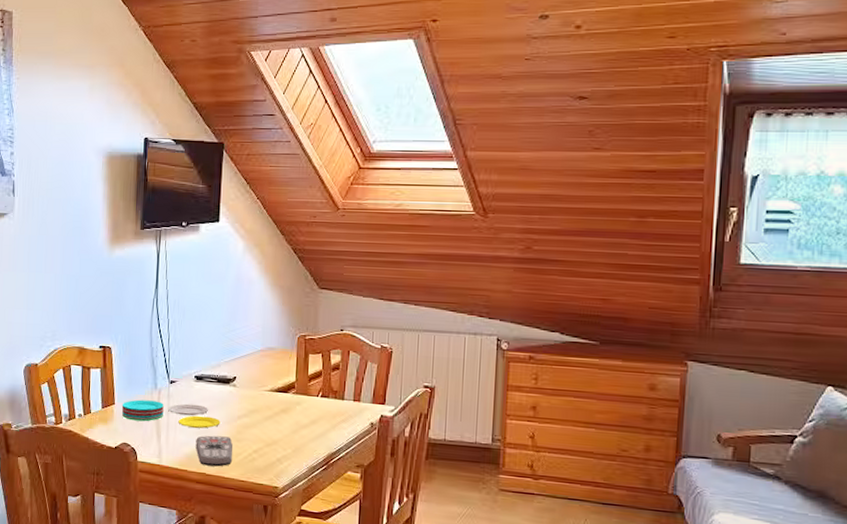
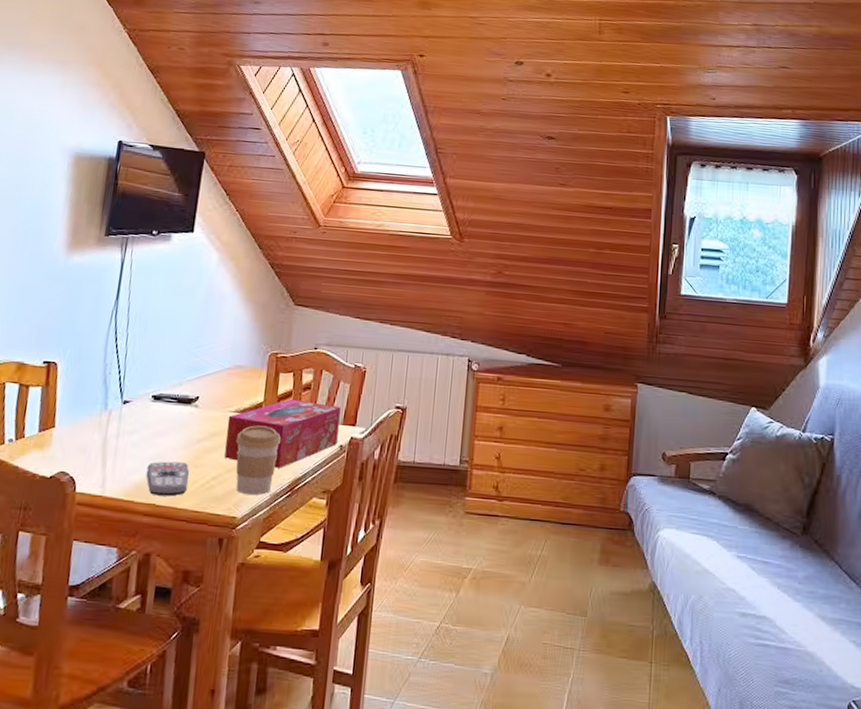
plate: present [121,399,221,429] -> none [62,422,178,454]
tissue box: none [263,379,370,444] -> present [224,399,341,469]
coffee cup: none [272,403,315,468] -> present [236,425,282,496]

